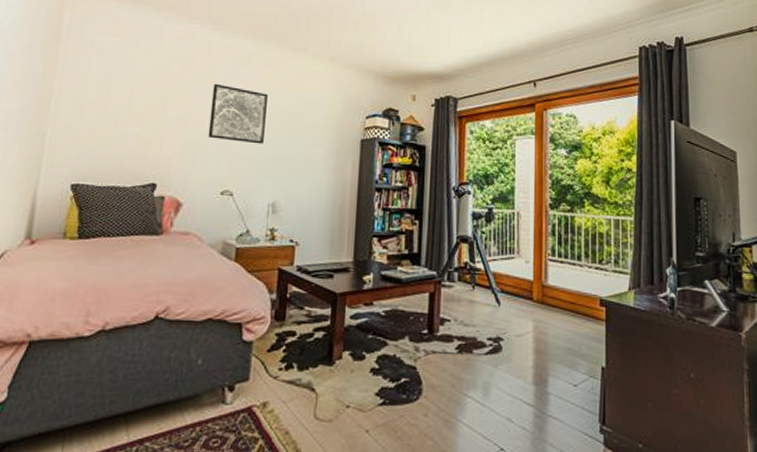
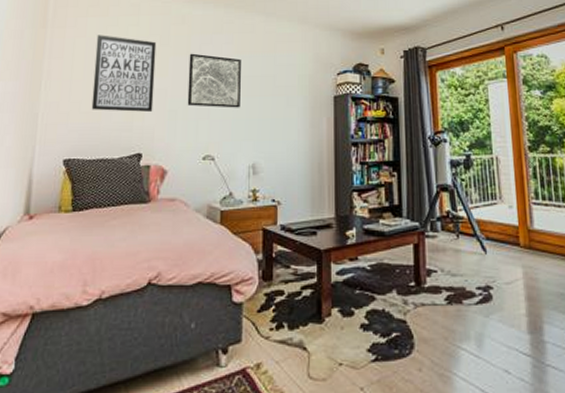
wall art: none [104,55,179,141] -> present [91,35,157,112]

